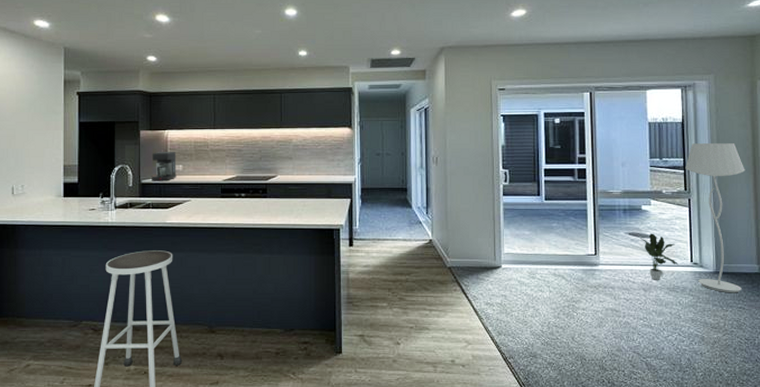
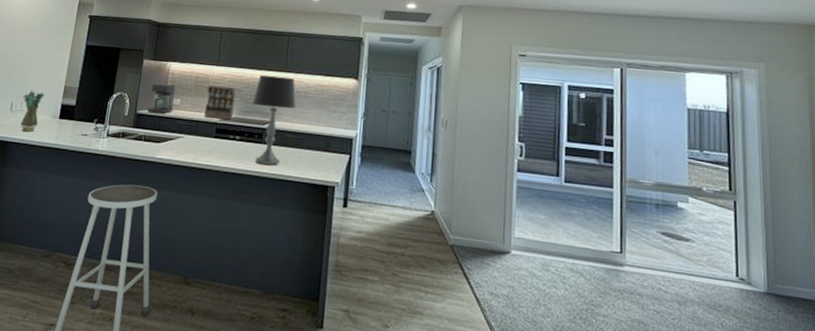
vase: none [23,172,44,213] -> present [20,90,45,132]
spice rack: none [207,148,236,179] -> present [203,85,236,120]
table lamp: none [253,133,296,217] -> present [252,75,296,166]
potted plant: present [640,233,678,280] -> none [675,236,721,294]
floor lamp: present [685,143,745,293] -> none [730,138,803,323]

